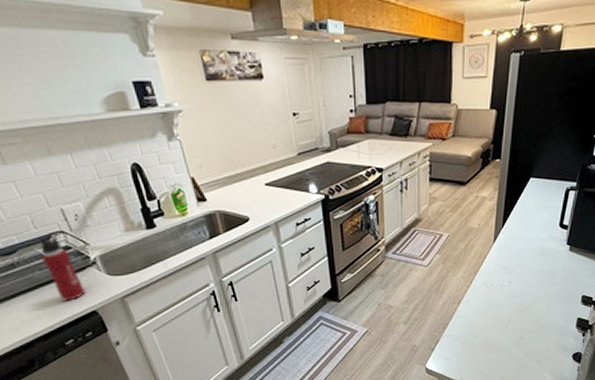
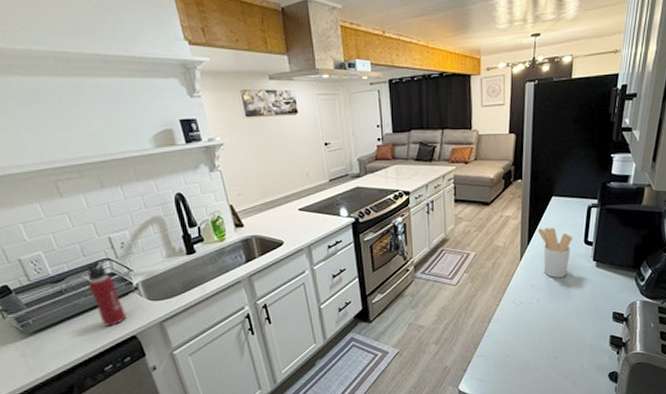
utensil holder: none [513,210,549,261] -> present [538,227,573,278]

